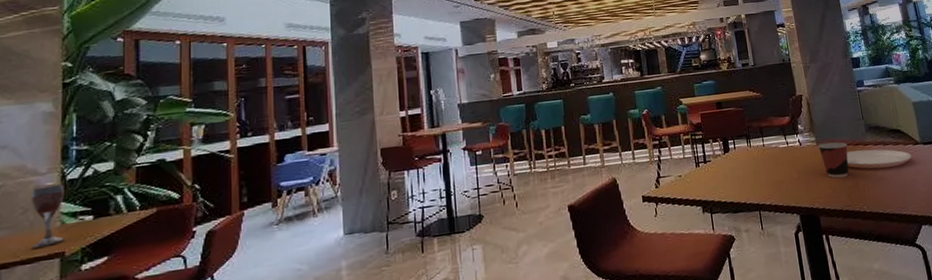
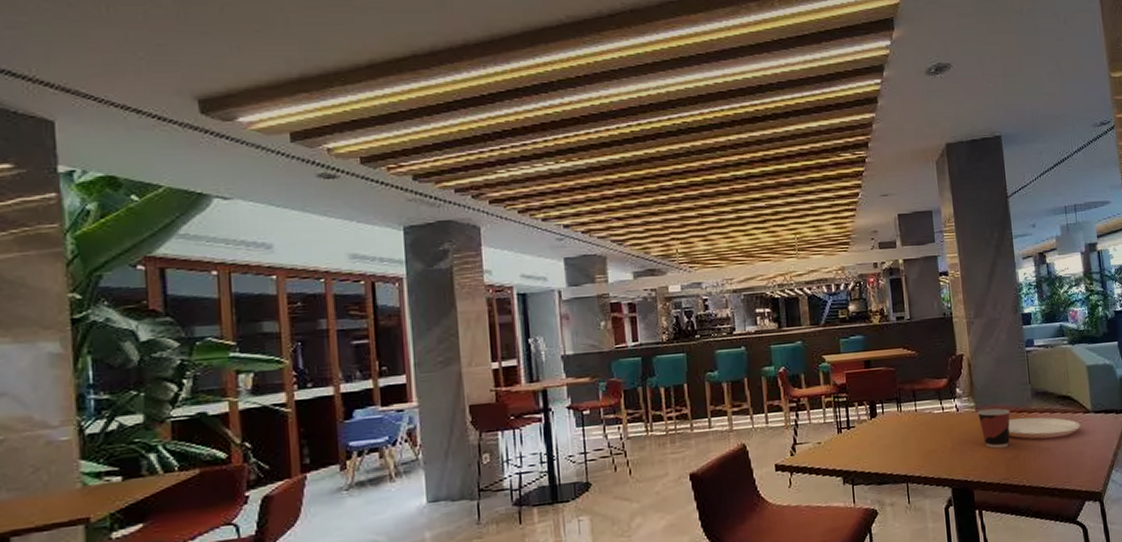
cup: present [30,183,65,248] -> none [42,438,88,513]

